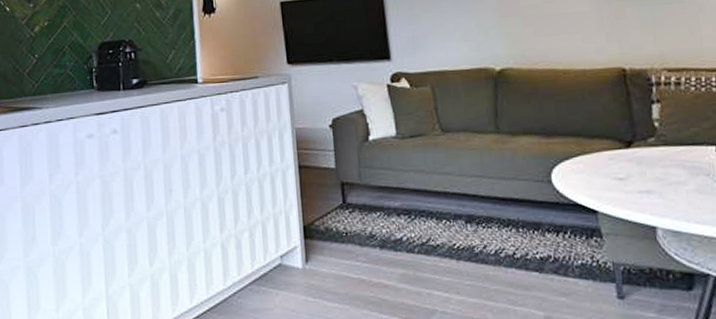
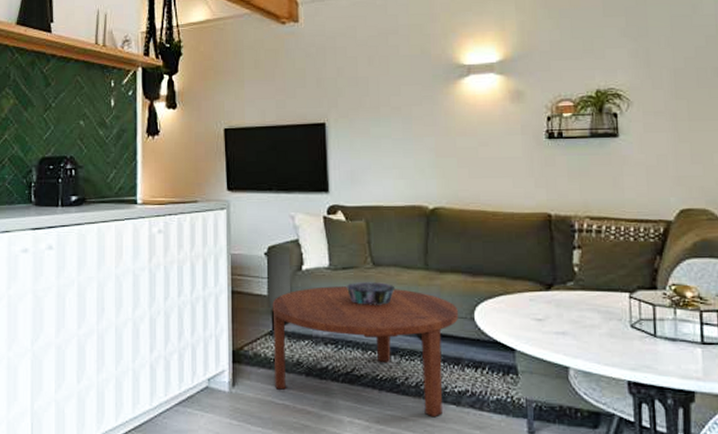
coffee table: none [340,154,535,286] -> present [272,286,458,418]
decorative bowl: none [415,149,467,173] -> present [346,282,396,305]

